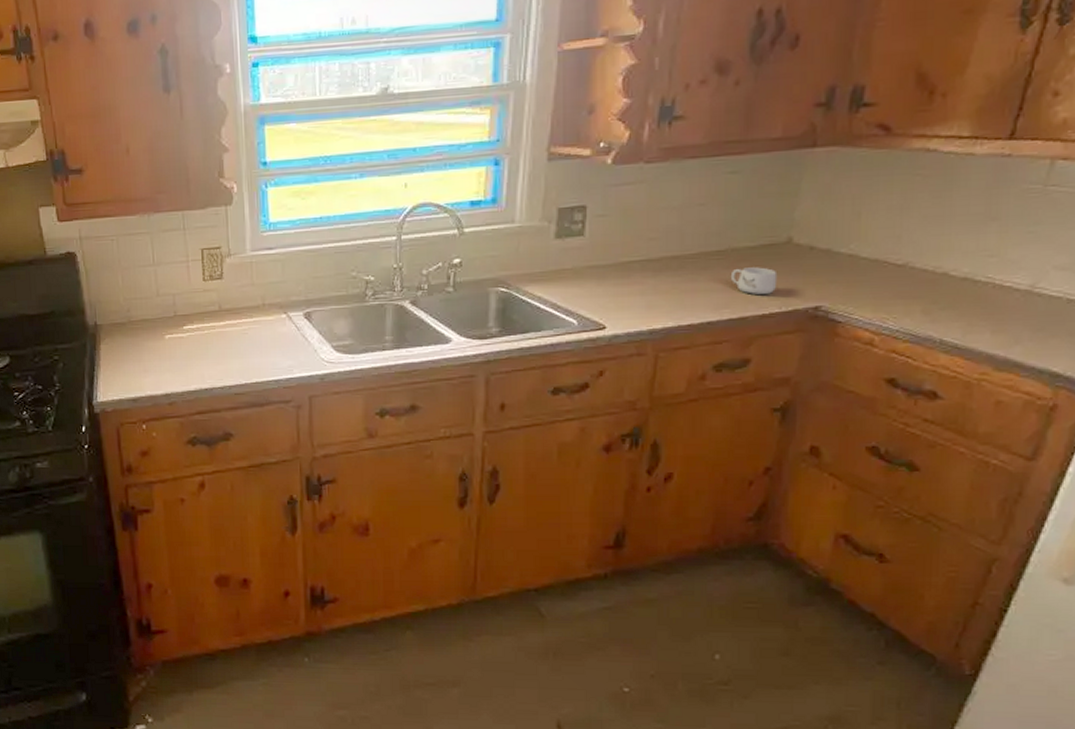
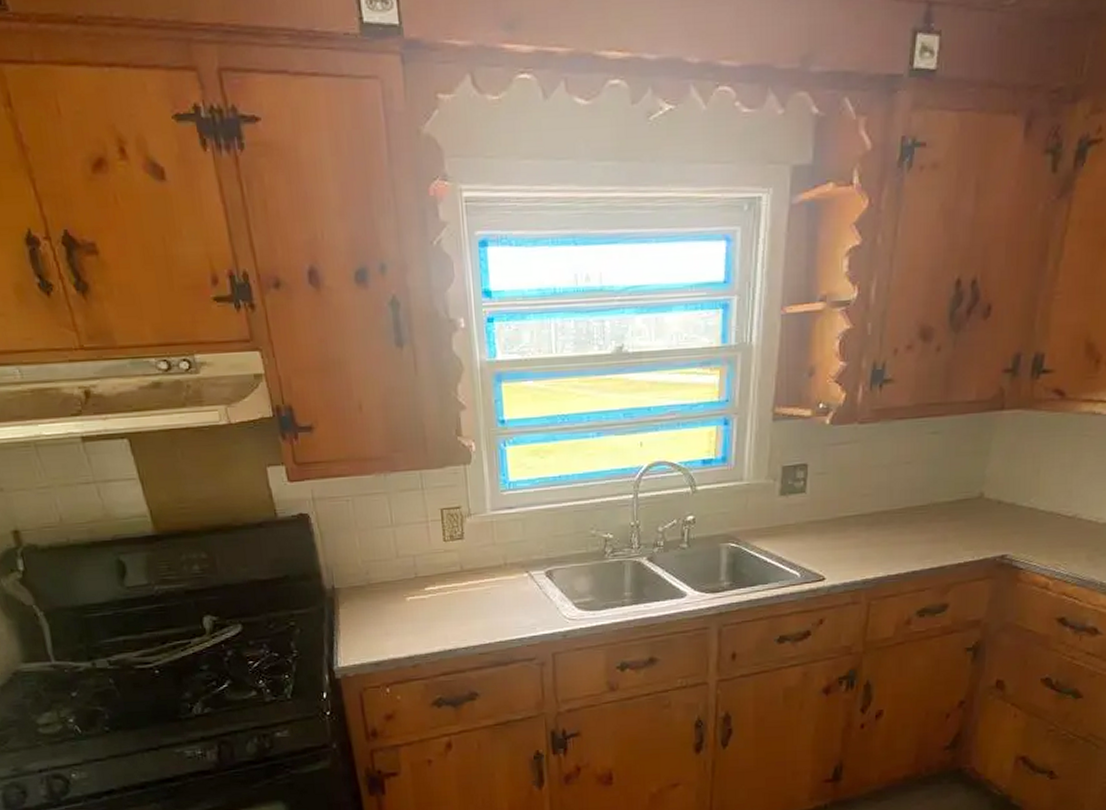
mug: present [731,267,778,294] -> none [933,520,971,545]

